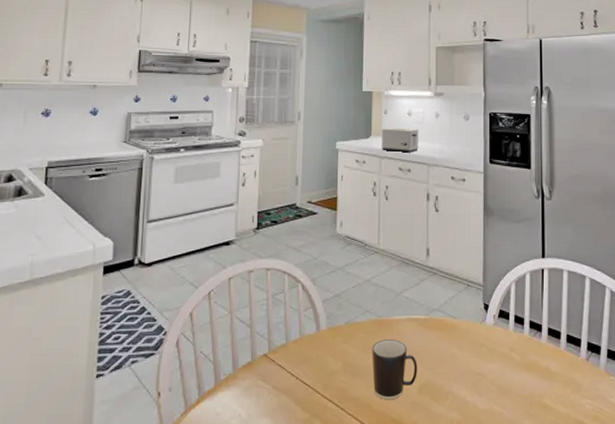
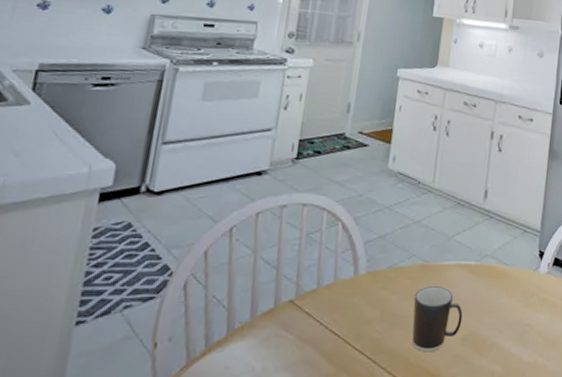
toaster: present [382,127,419,153] -> none [447,58,490,87]

